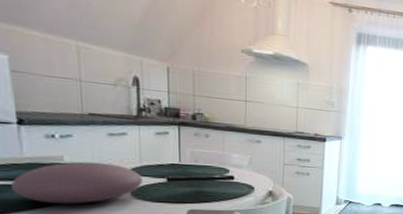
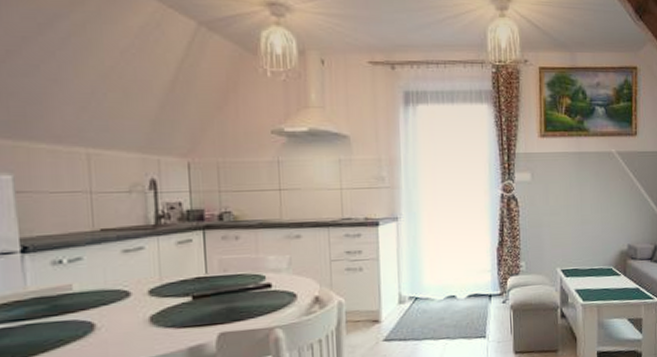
decorative bowl: present [11,161,142,204] -> none [13,286,163,345]

